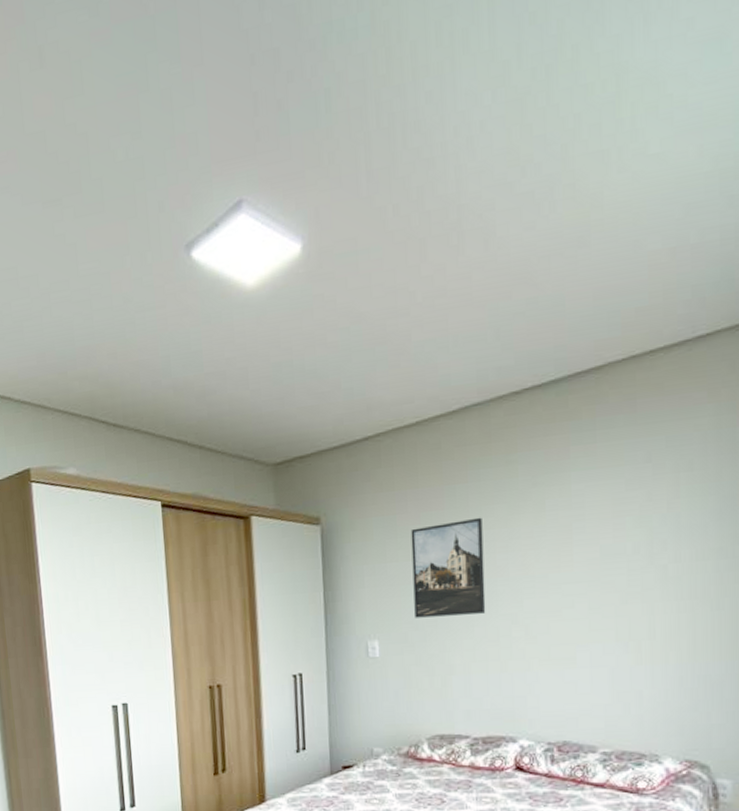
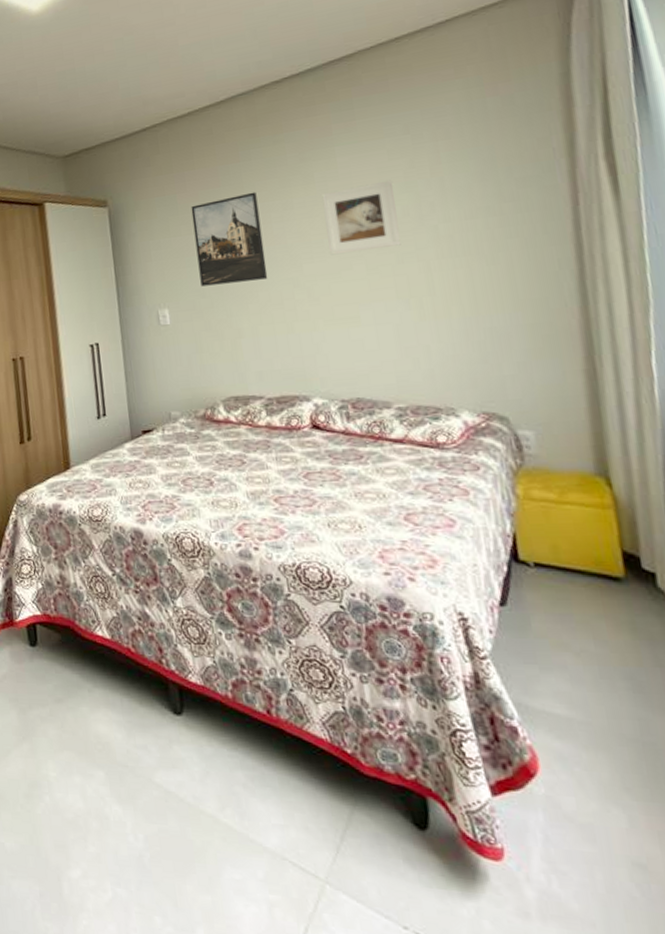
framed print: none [551,512,627,592] -> present [321,179,401,255]

